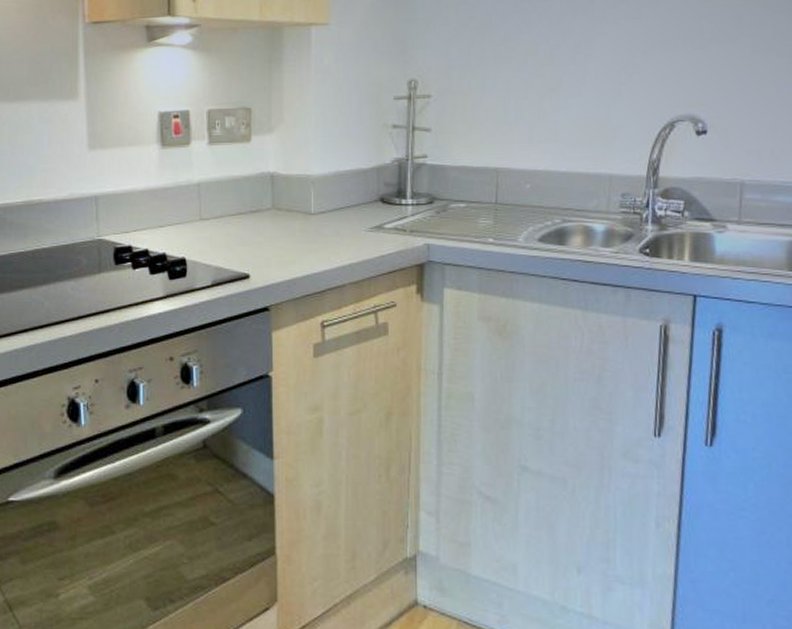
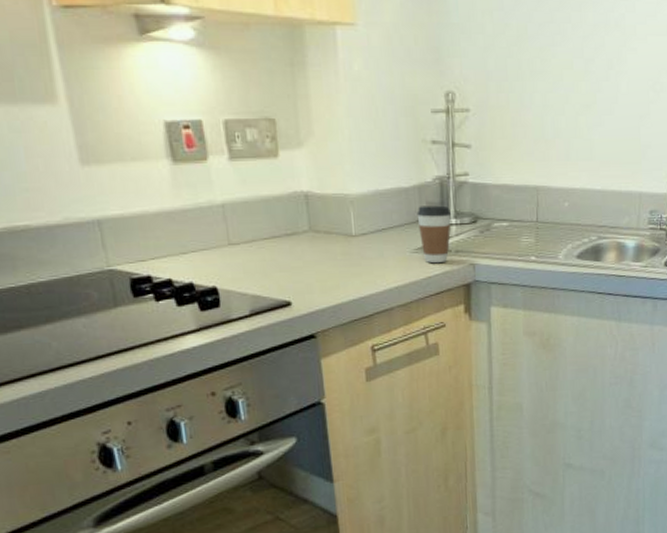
coffee cup: none [374,186,409,243] -> present [416,205,452,264]

